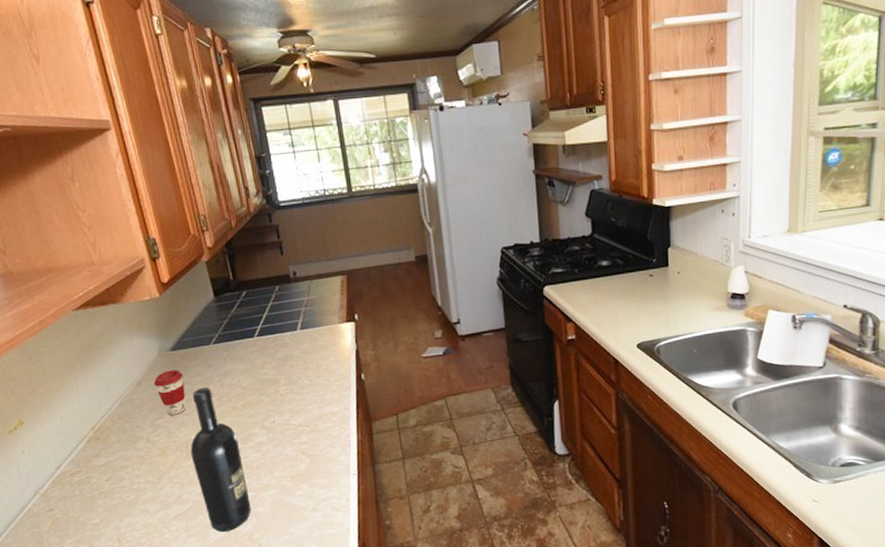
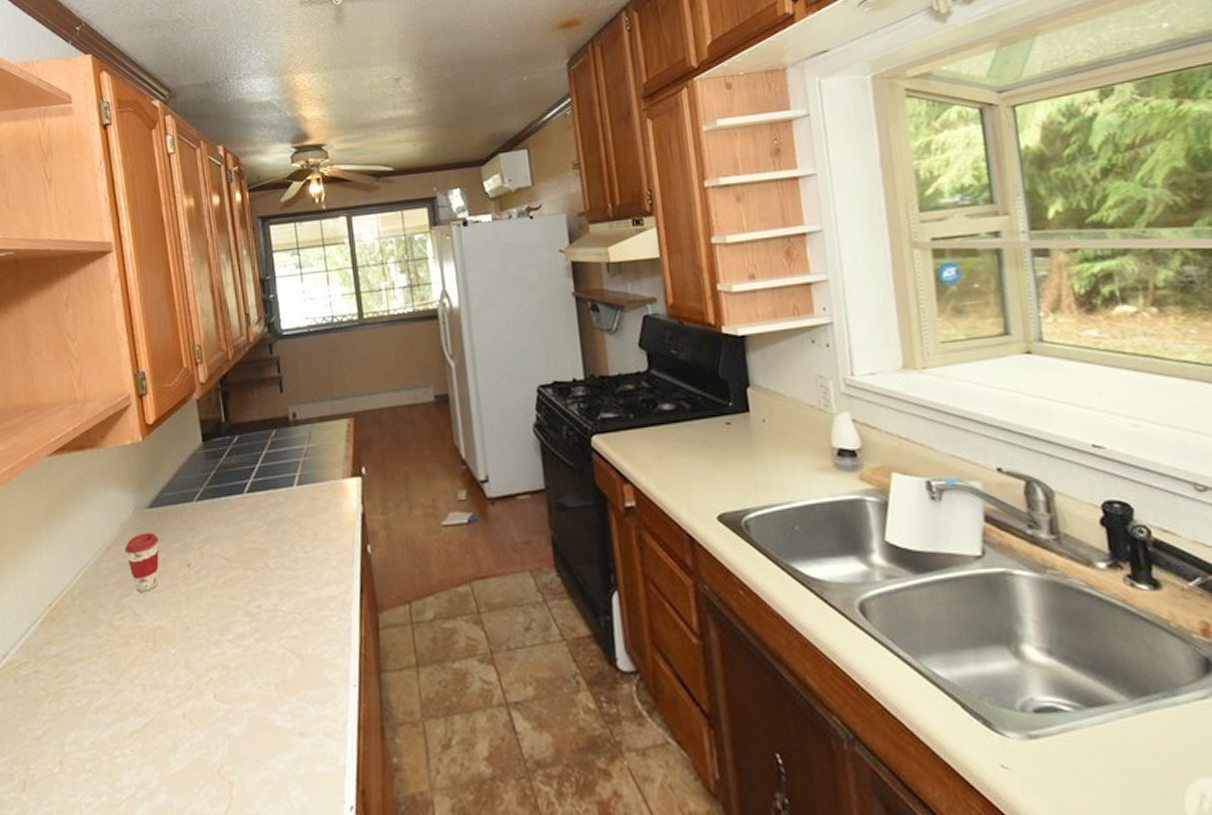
wine bottle: present [190,387,251,532] -> none [158,556,224,761]

